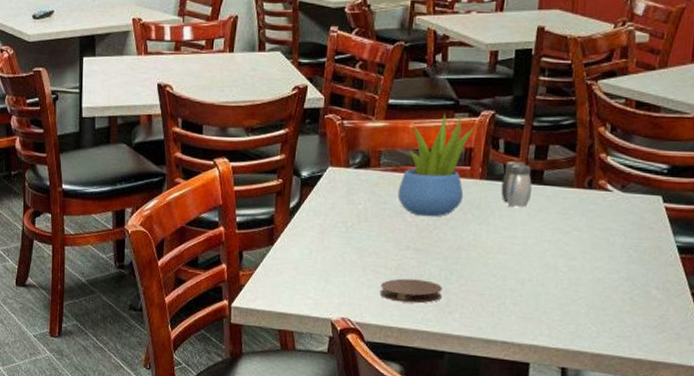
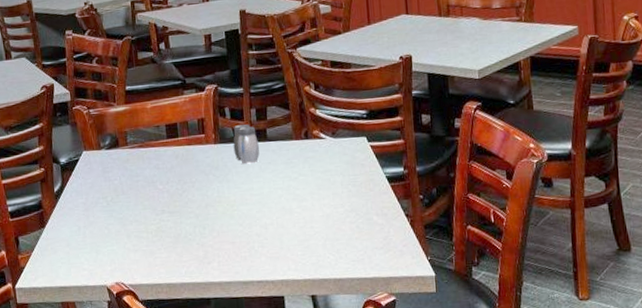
coaster: present [380,278,442,304] -> none [144,238,199,261]
succulent plant: present [397,113,475,217] -> none [146,92,203,183]

